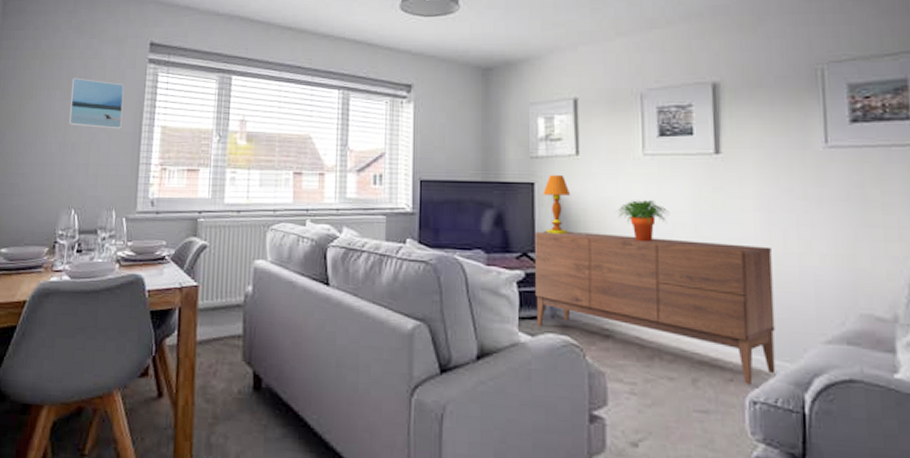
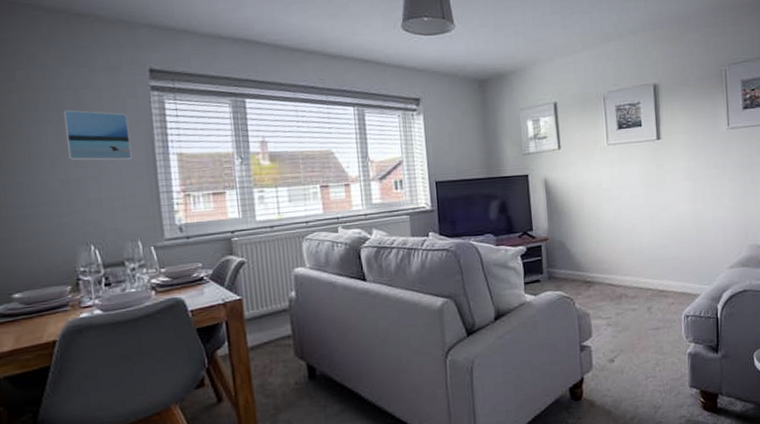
sideboard: present [535,231,776,385] -> none [532,205,700,305]
table lamp: present [543,174,586,236] -> none [535,166,570,215]
potted plant: present [616,200,670,243] -> none [590,180,629,213]

